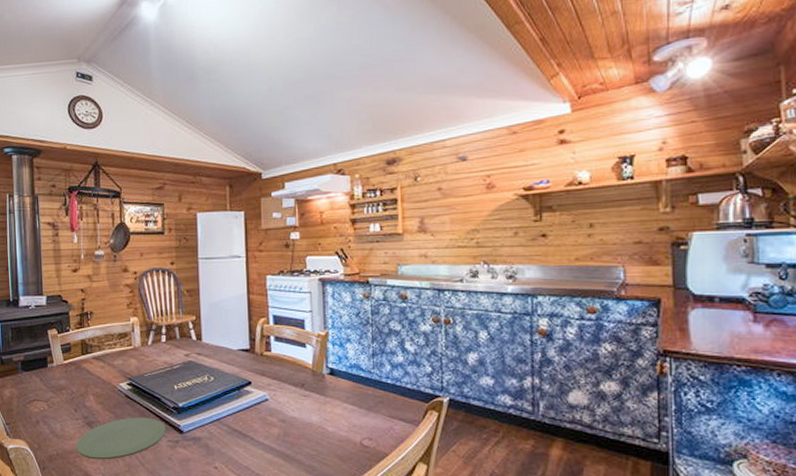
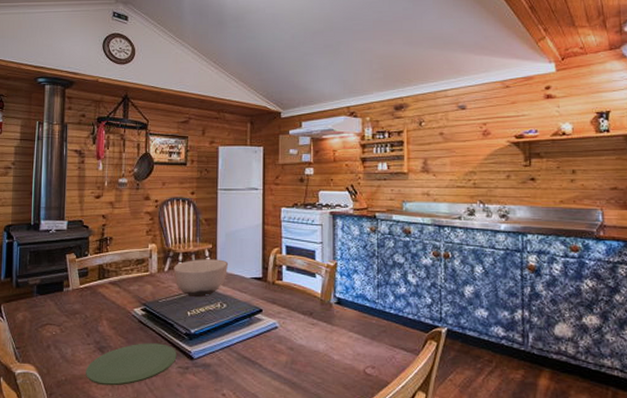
bowl: none [157,331,214,371] -> present [173,259,229,298]

